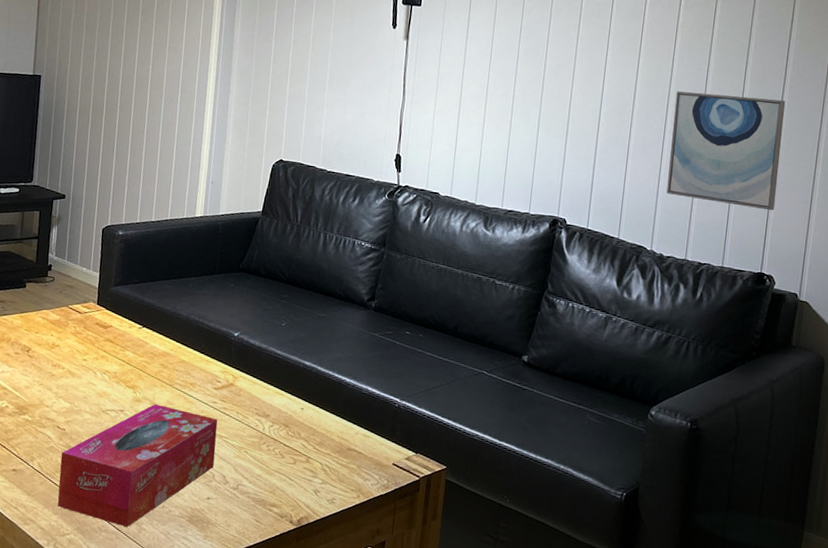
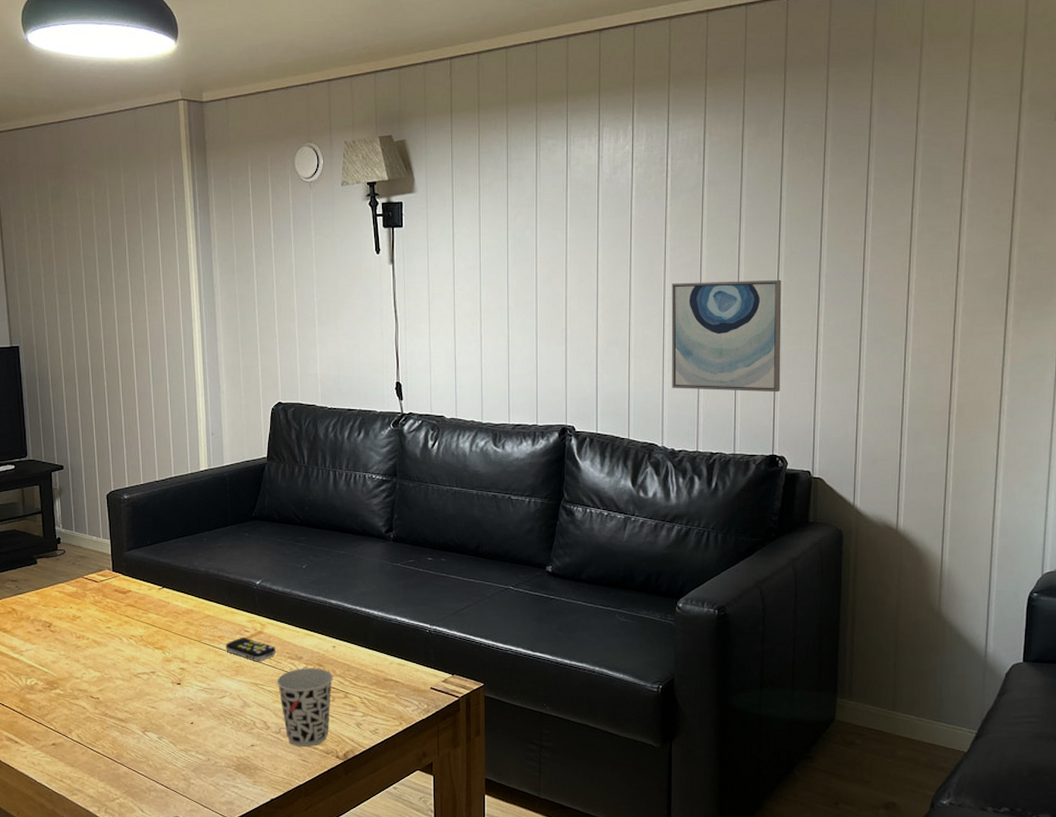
tissue box: present [57,404,218,527] -> none [99,662,253,783]
remote control: none [196,387,245,414] -> present [226,638,276,661]
cup: none [241,426,298,508] -> present [277,668,333,747]

